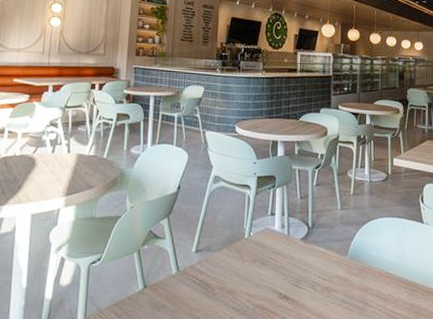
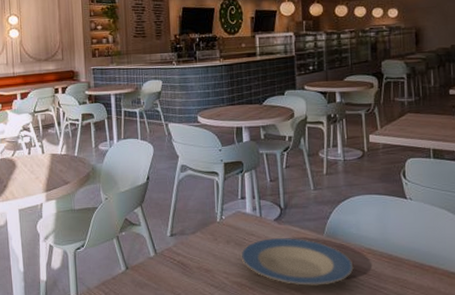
plate: none [265,258,373,311] -> present [241,238,354,286]

